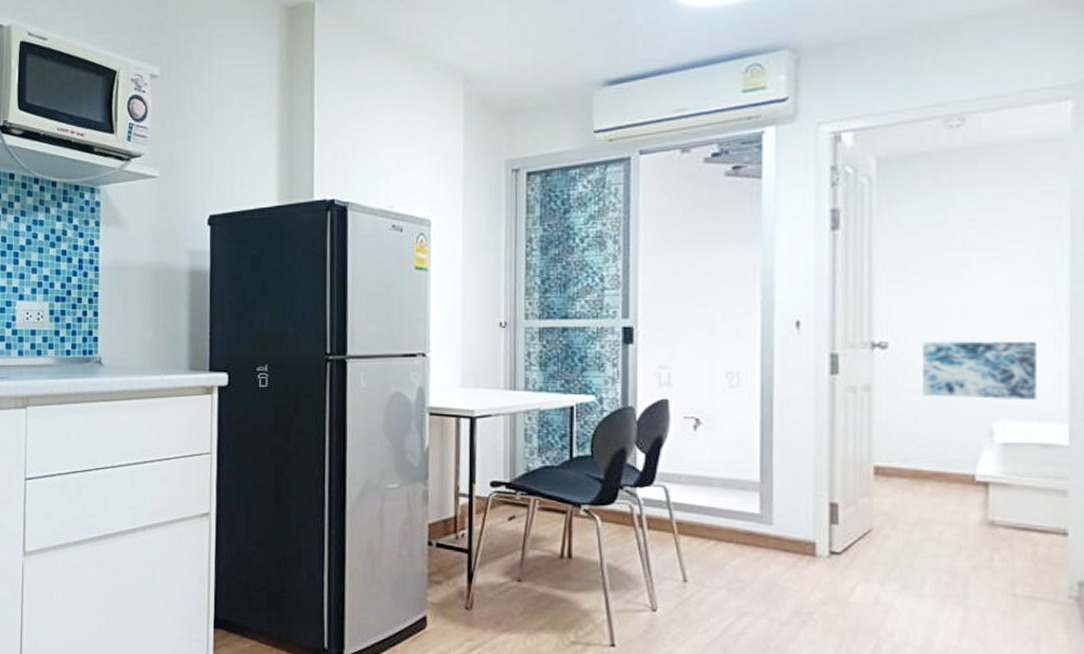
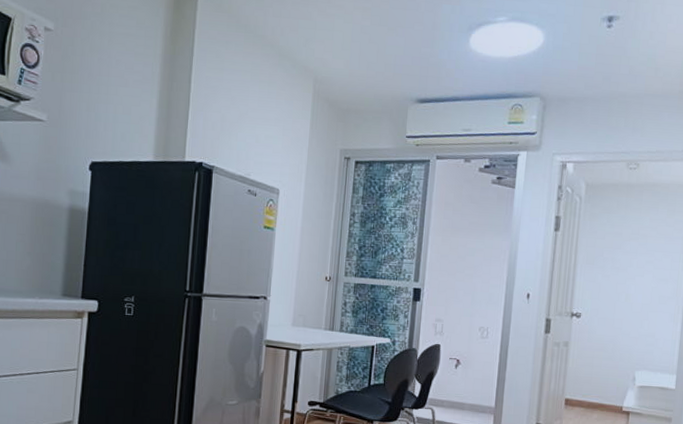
wall art: present [923,340,1038,399] -> none [598,314,665,358]

